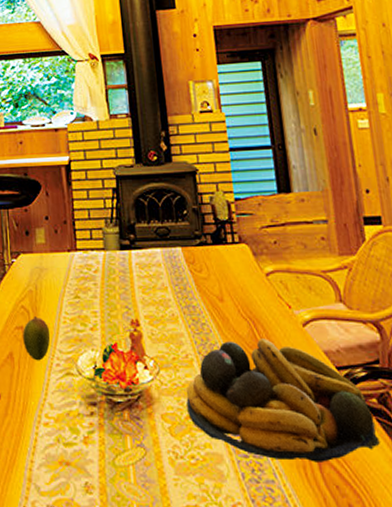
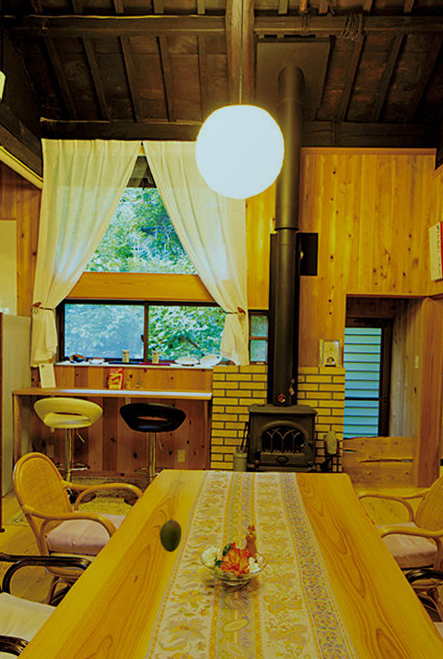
fruit bowl: present [186,338,380,462] -> none [284,545,424,634]

